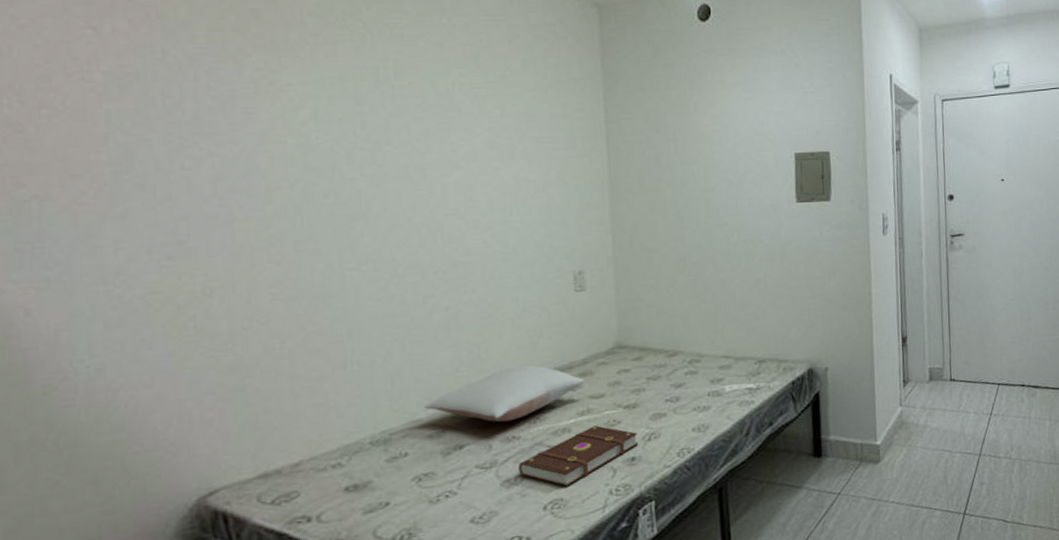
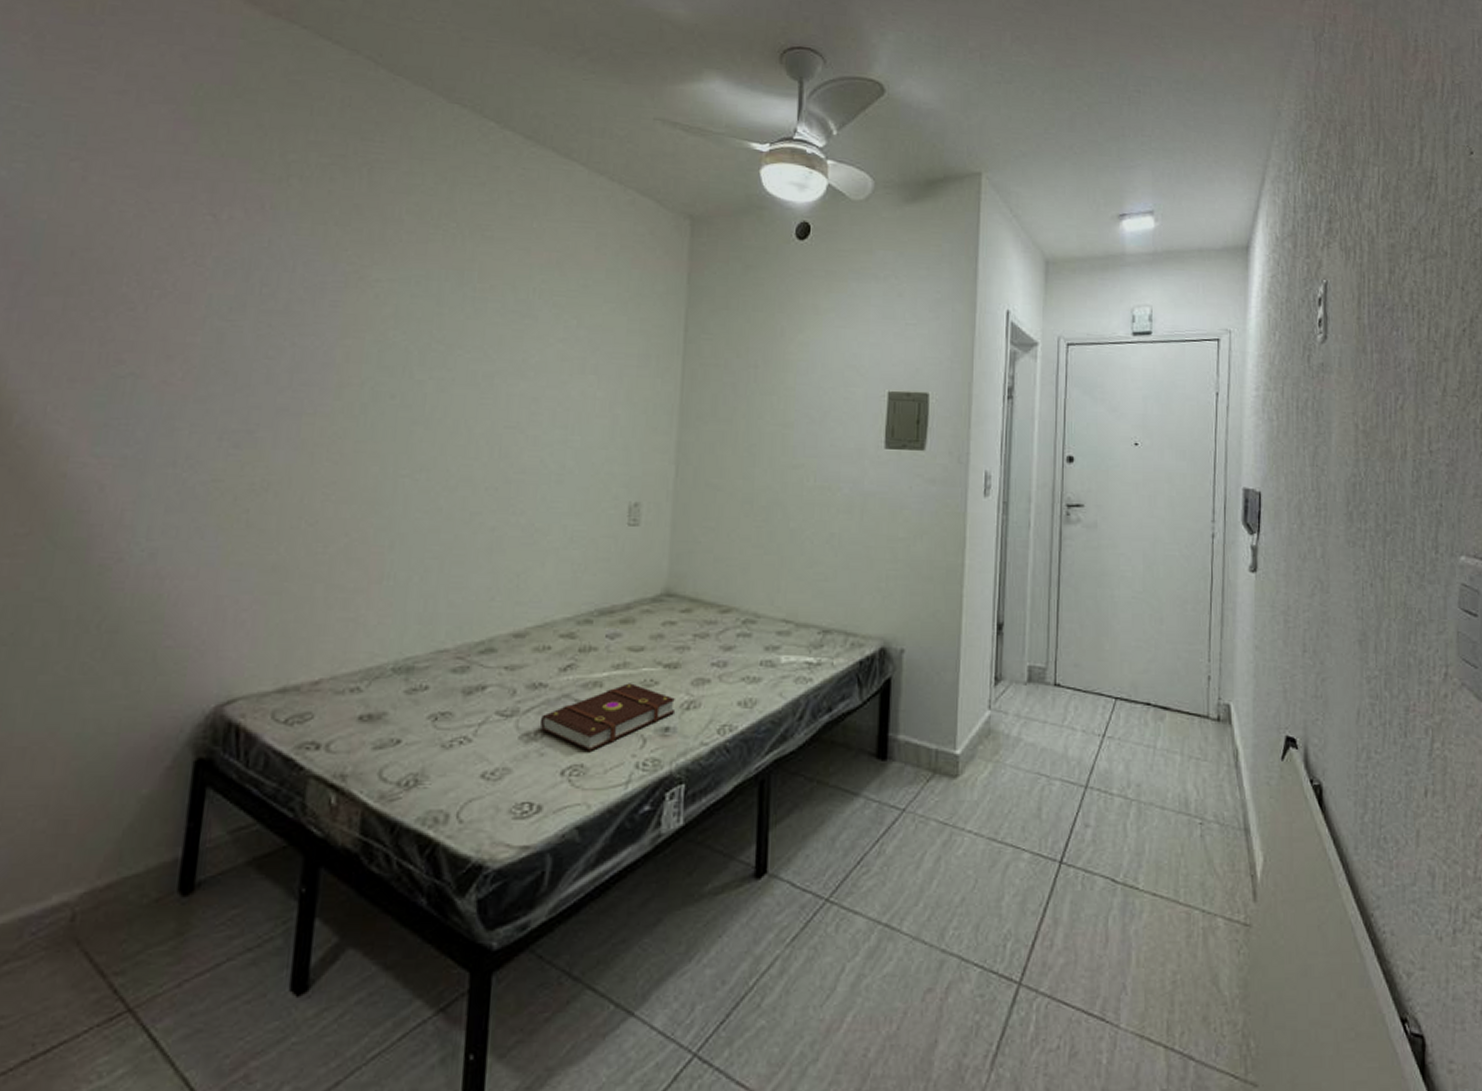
pillow: present [424,364,585,423] -> none [453,602,626,665]

